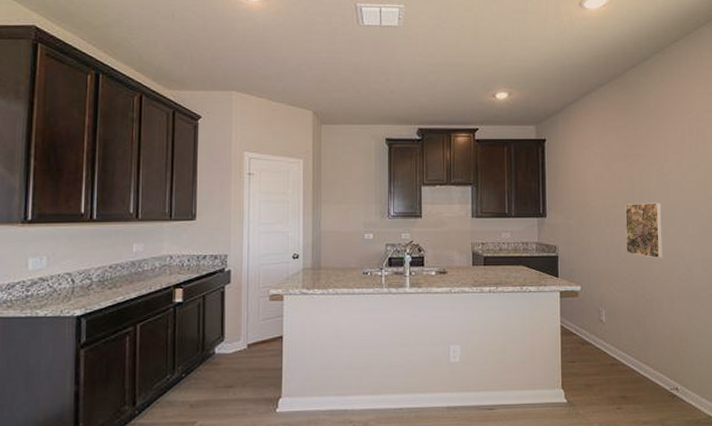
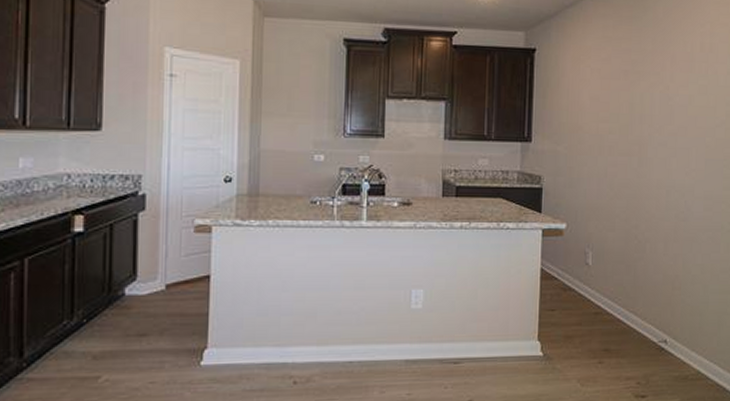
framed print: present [625,203,663,259] -> none [619,129,663,195]

